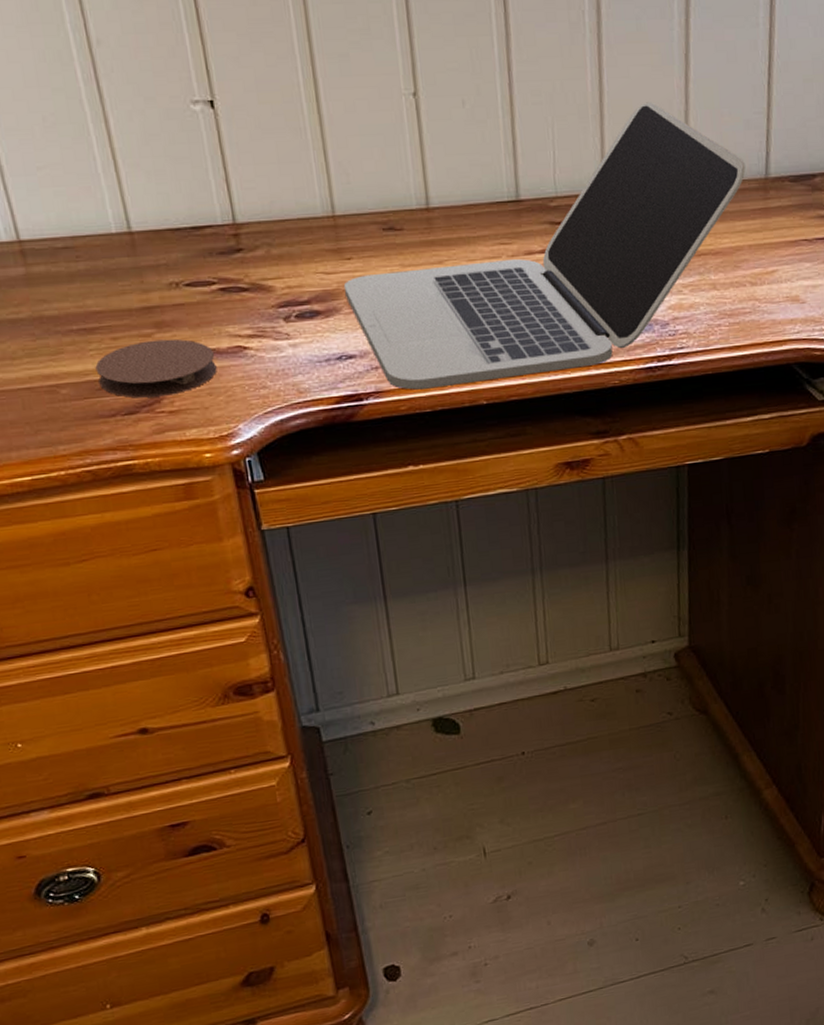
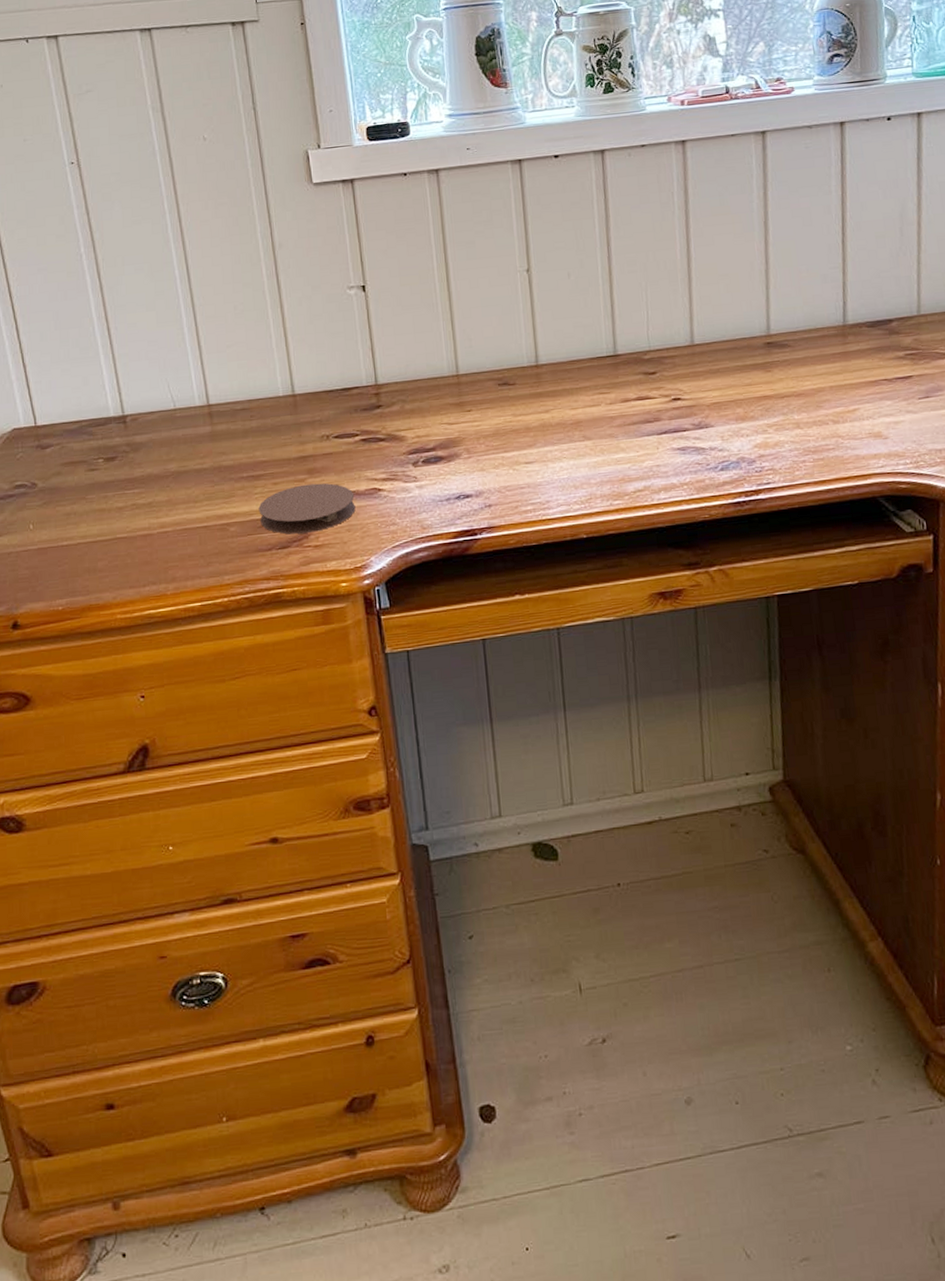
laptop: present [343,102,746,390] -> none [463,264,824,525]

